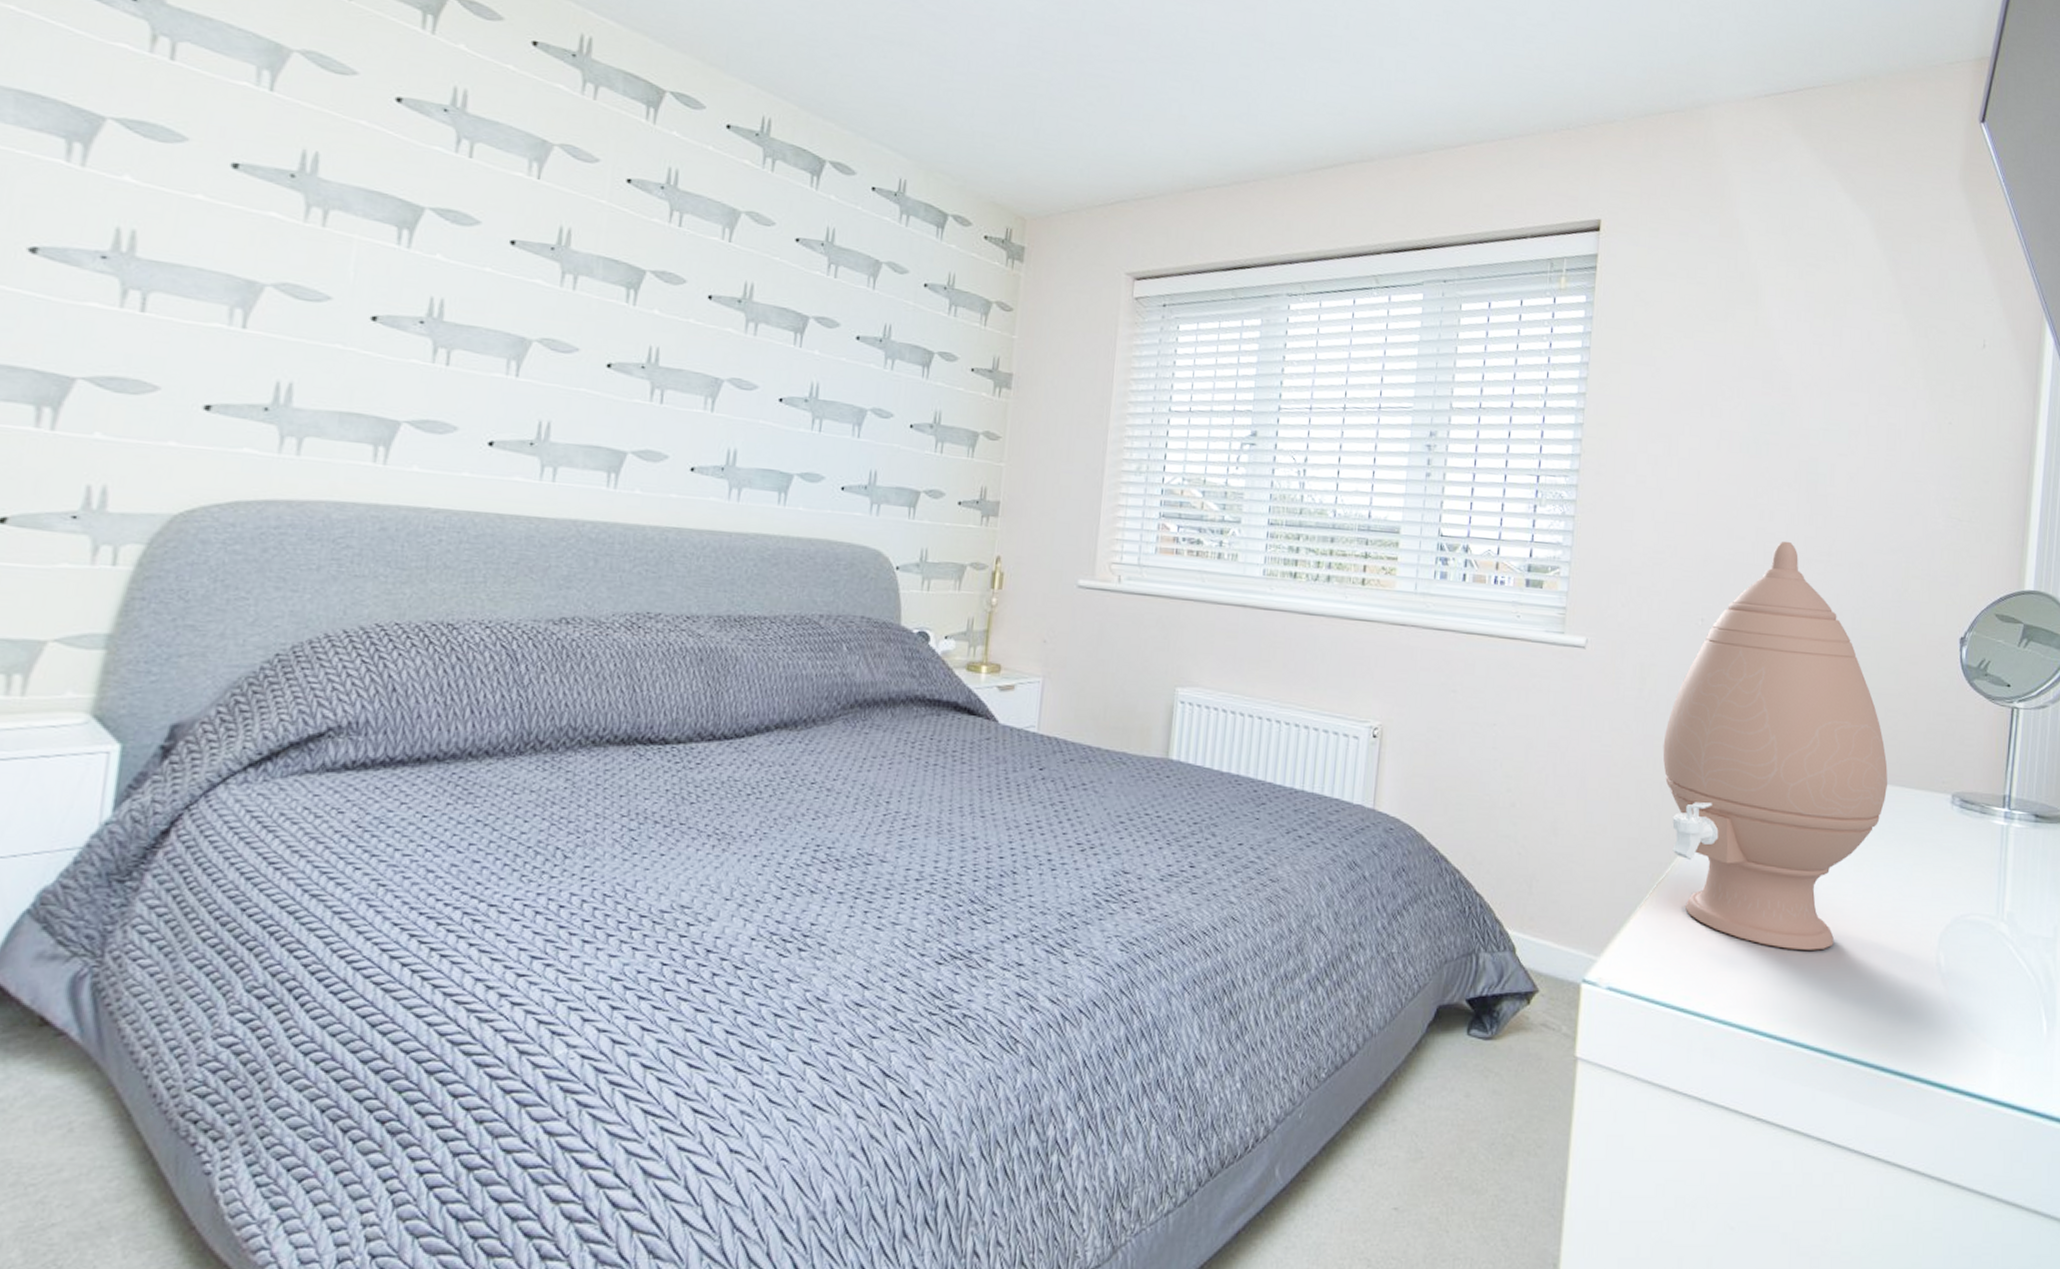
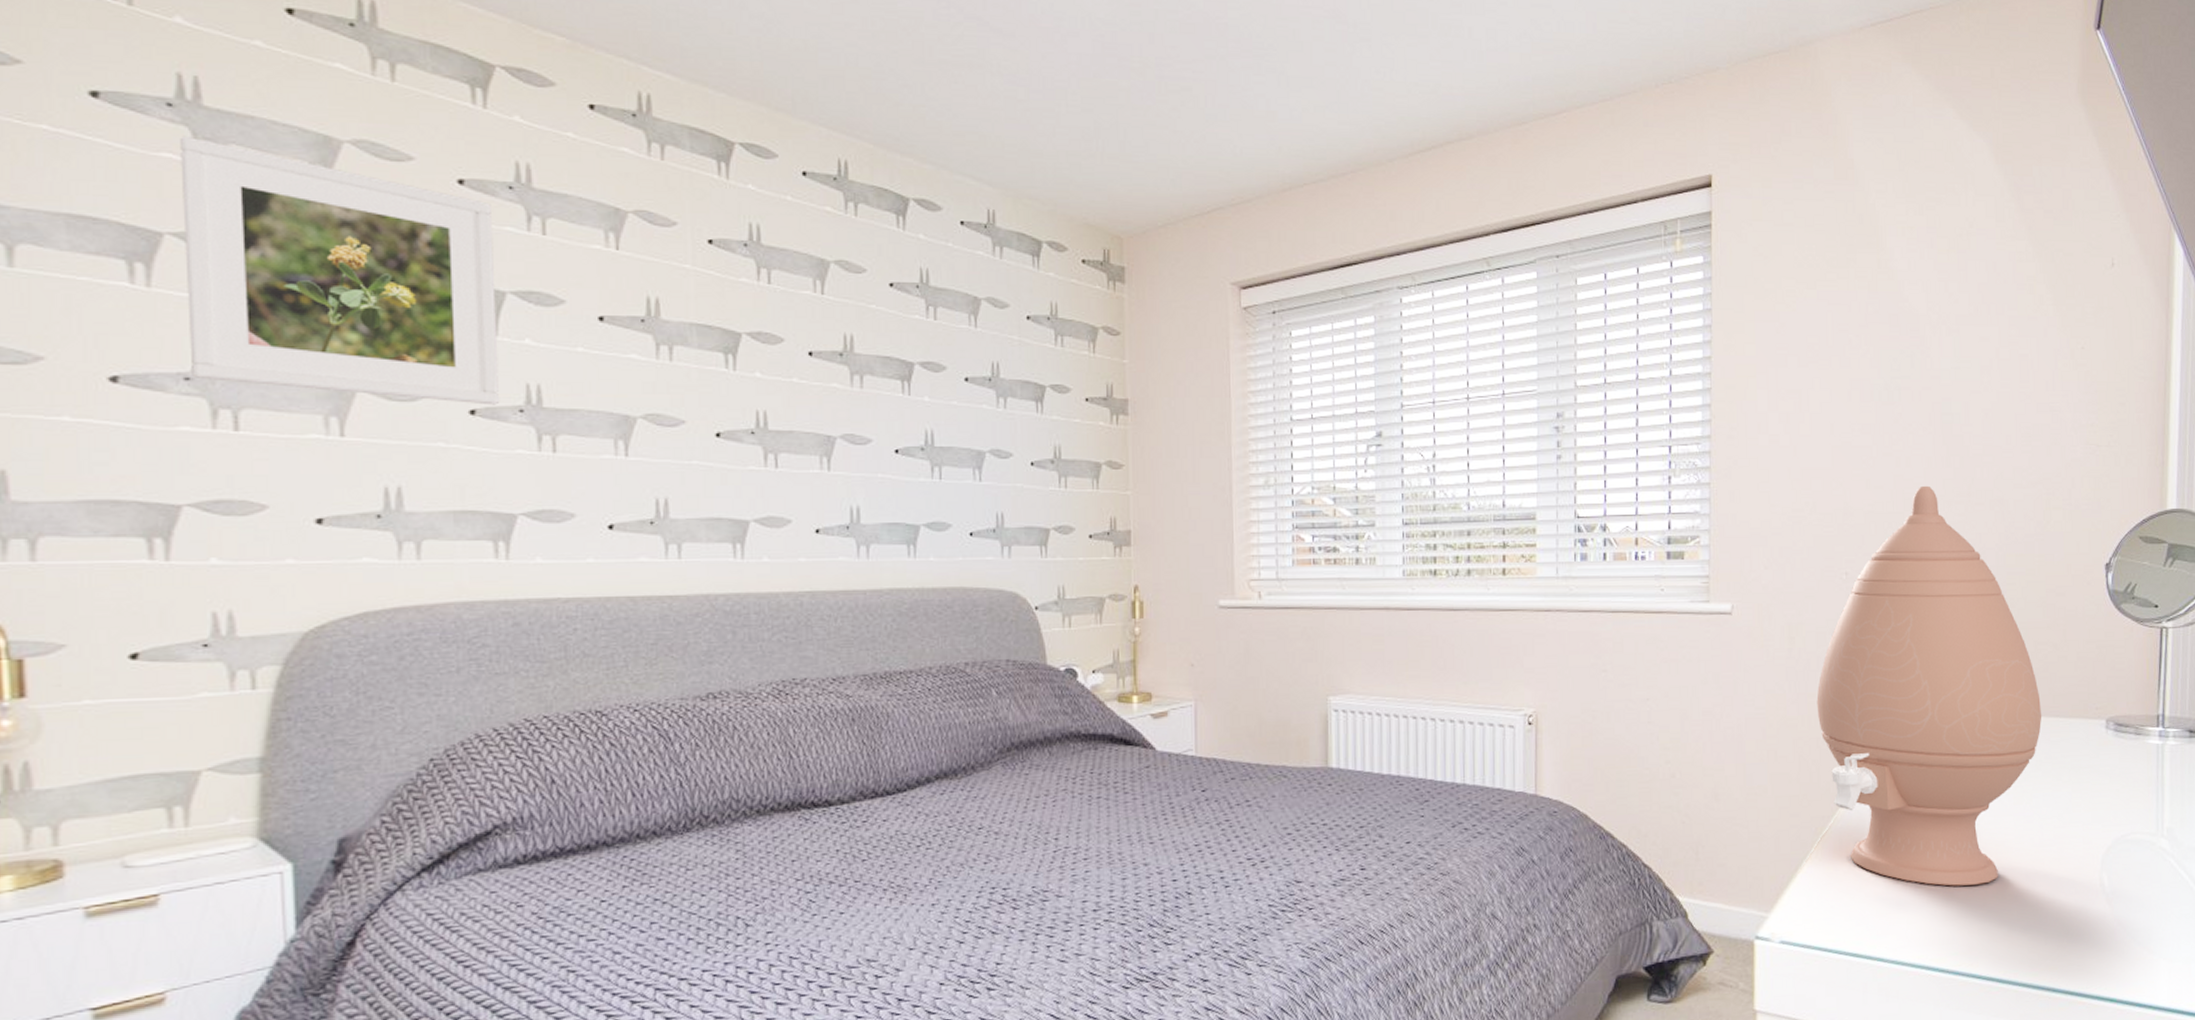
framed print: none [109,29,424,314] -> present [180,135,500,405]

